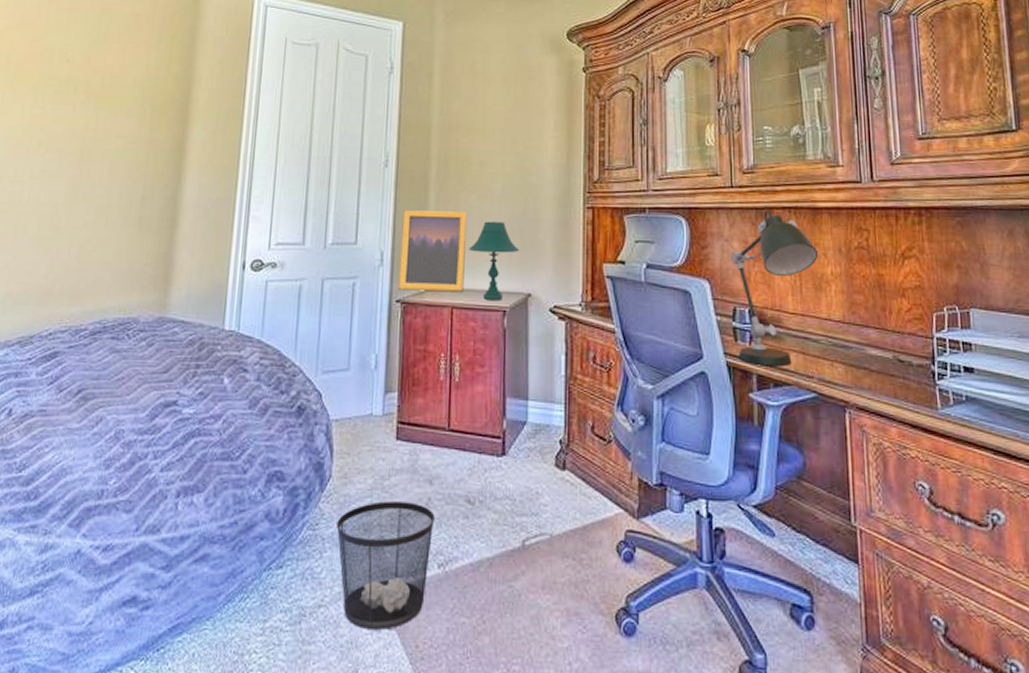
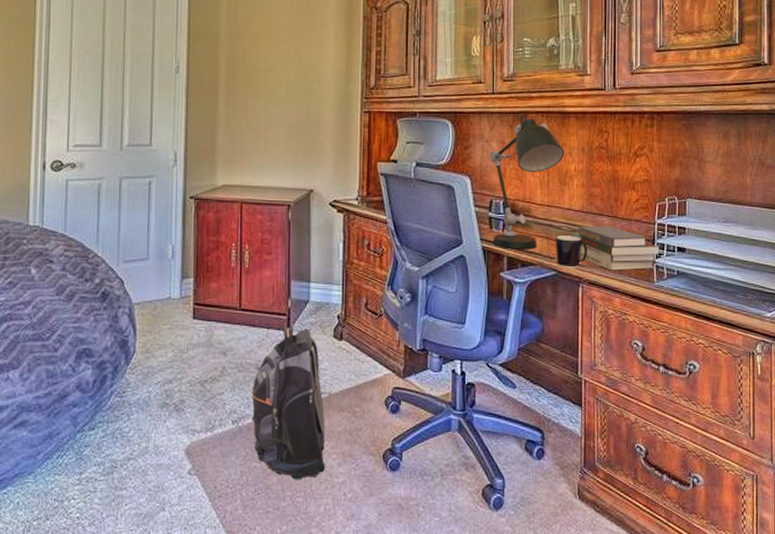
waste bin: present [335,501,435,630] -> none [141,371,229,475]
picture frame: present [397,210,467,293] -> none [191,114,254,189]
backpack: none [460,452,547,643] -> present [251,326,326,480]
table lamp: present [468,221,520,301] -> none [256,124,303,197]
mug: none [813,350,854,391] -> present [555,235,588,269]
books: none [835,339,942,394] -> present [574,226,659,271]

